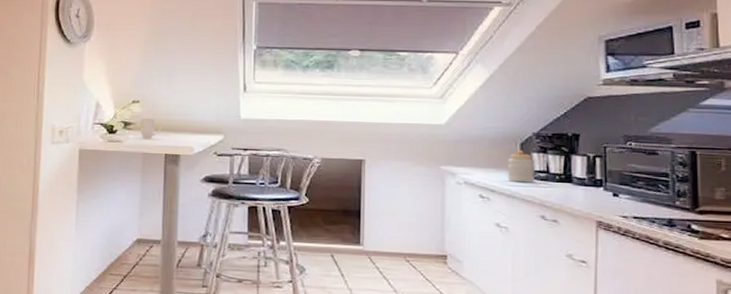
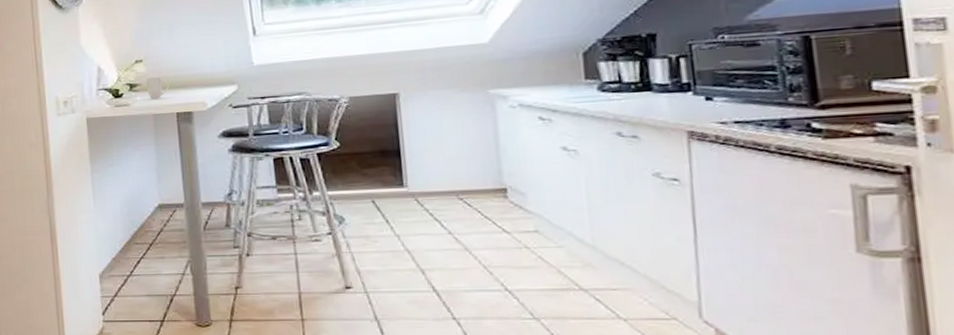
jar: present [507,149,535,183] -> none [569,60,606,98]

